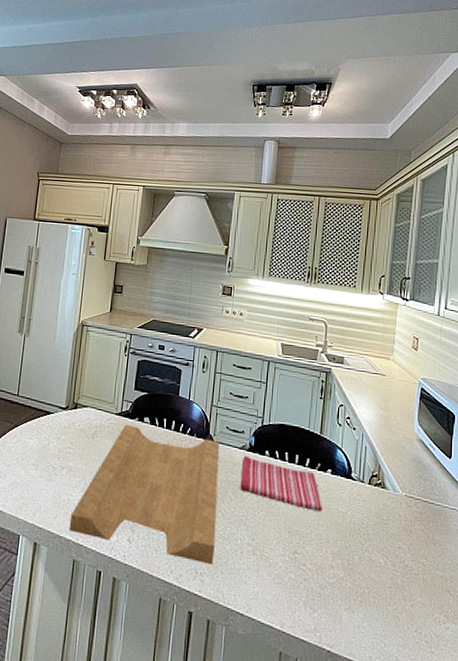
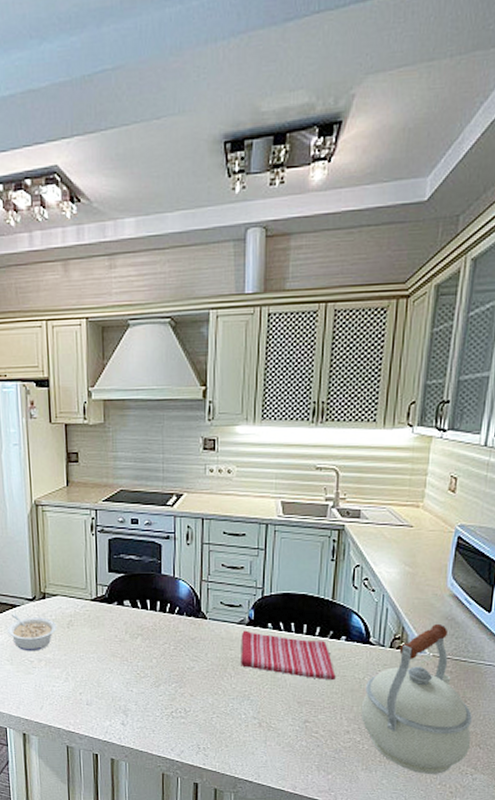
legume: none [38,420,83,459] -> present [7,613,57,652]
cutting board: present [69,424,220,565] -> none [56,610,216,740]
kettle: none [344,464,442,620] -> present [360,623,472,774]

